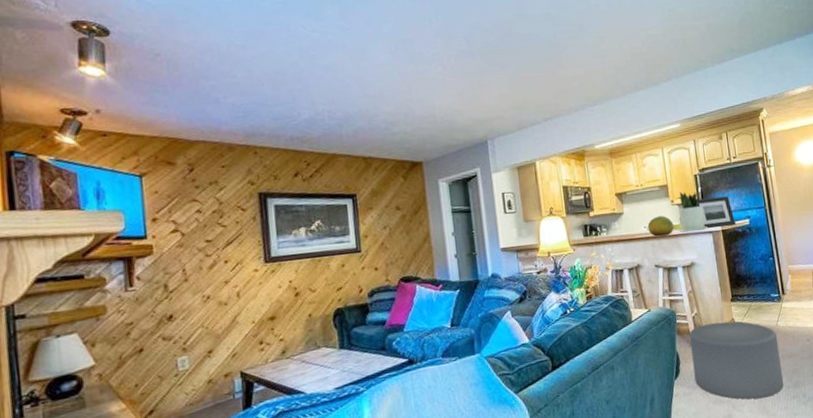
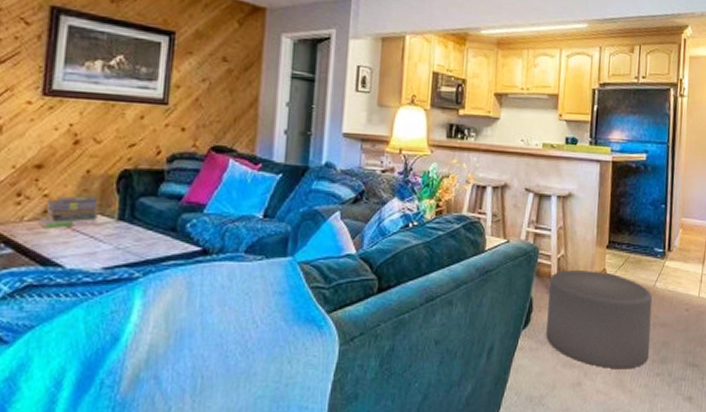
books: none [279,334,324,366] -> present [38,196,99,230]
fruit: present [647,216,674,237] -> none [525,130,557,155]
planter: present [679,190,708,233] -> none [562,106,596,157]
picture frame: present [697,196,736,229] -> none [588,119,630,159]

